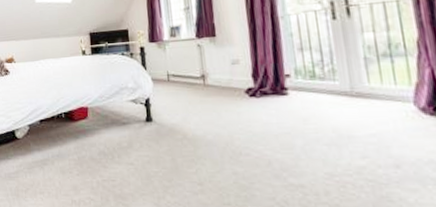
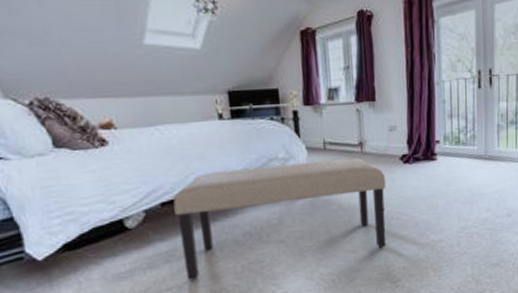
bench: none [48,89,235,188] -> present [173,157,386,280]

